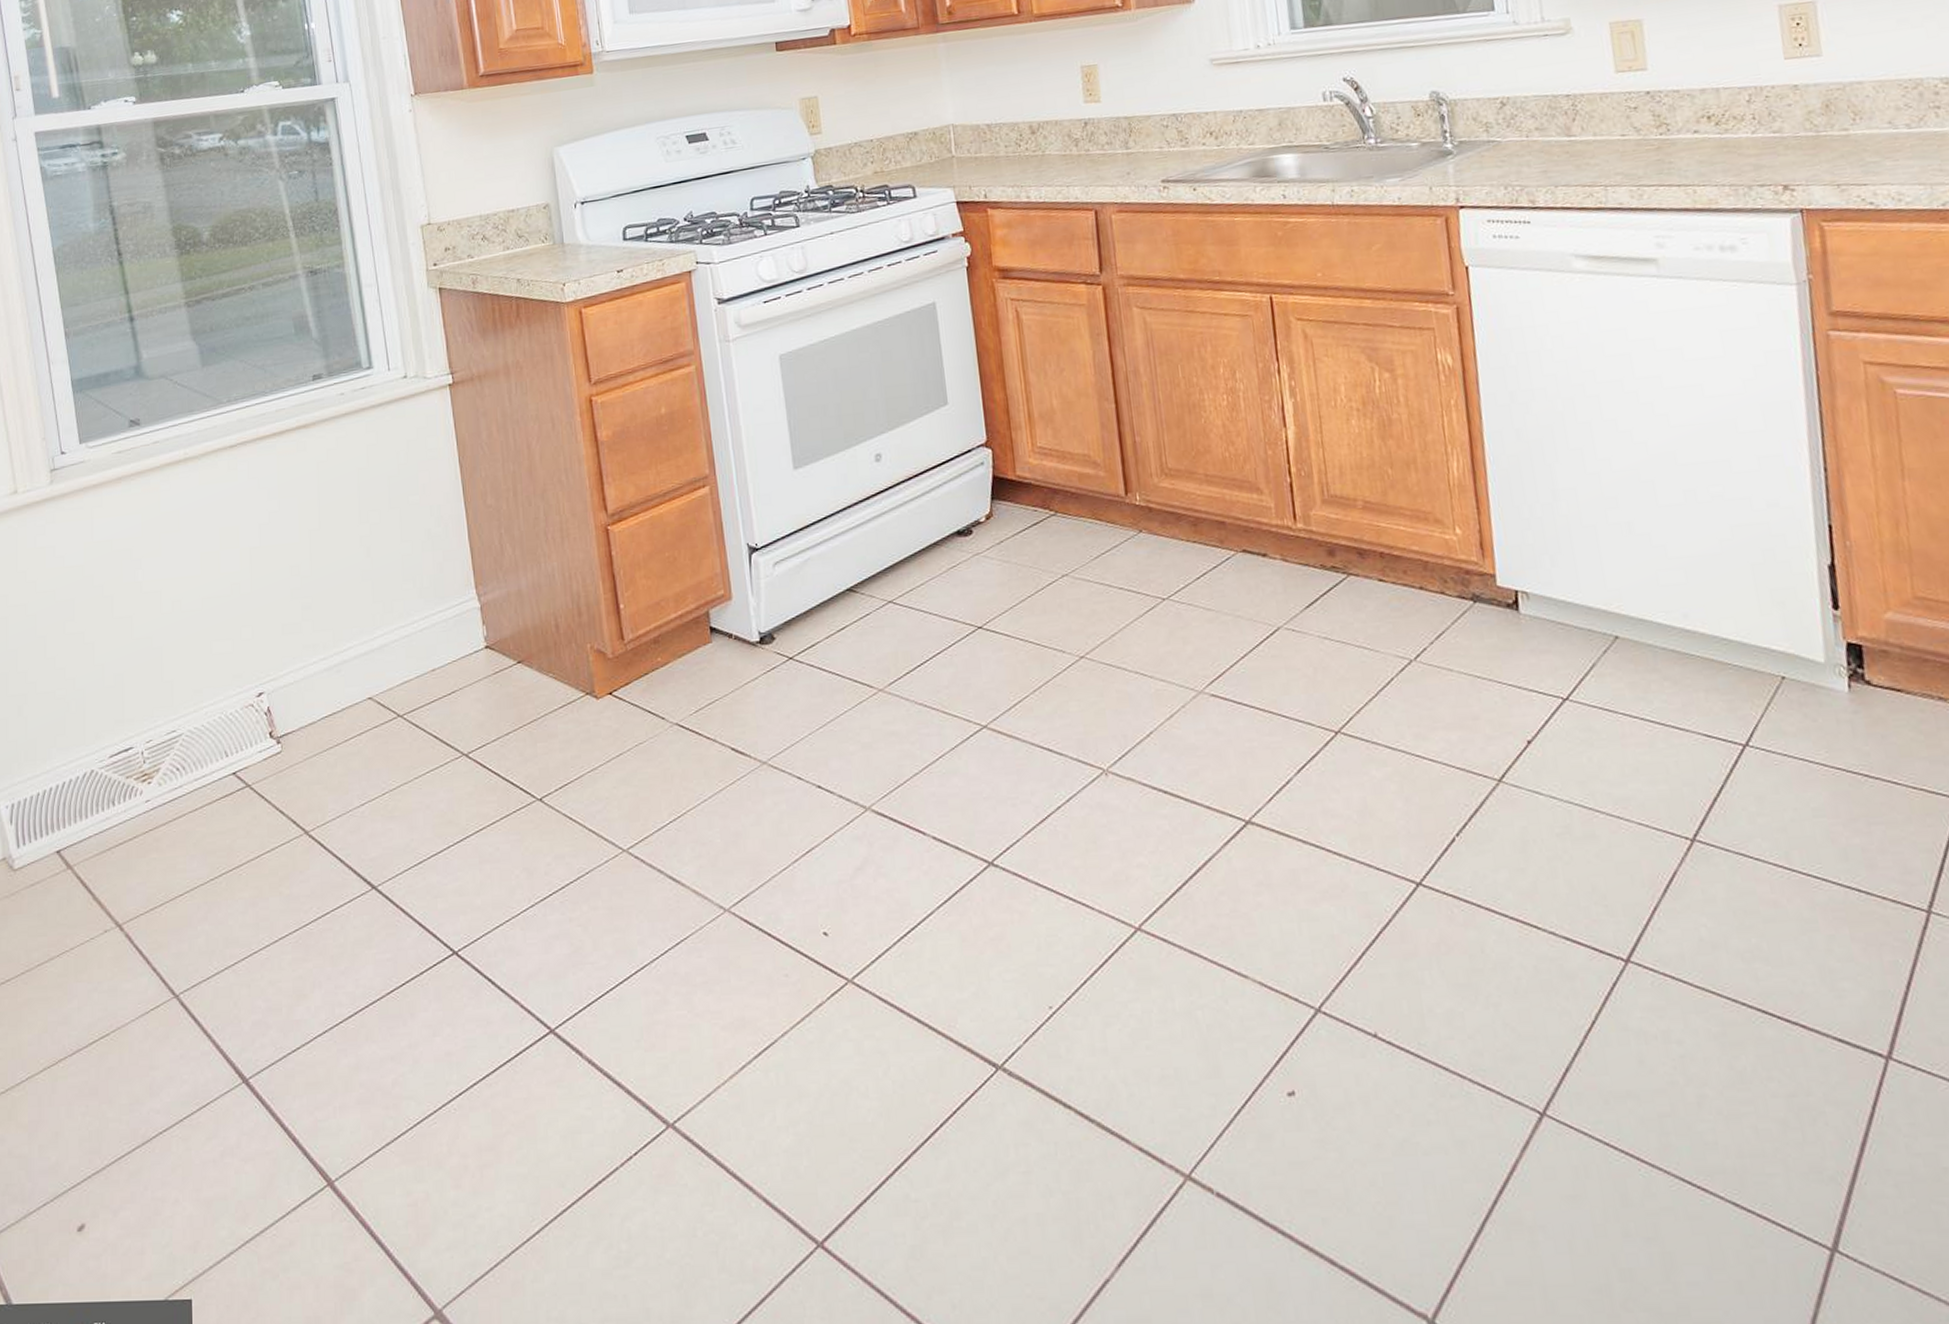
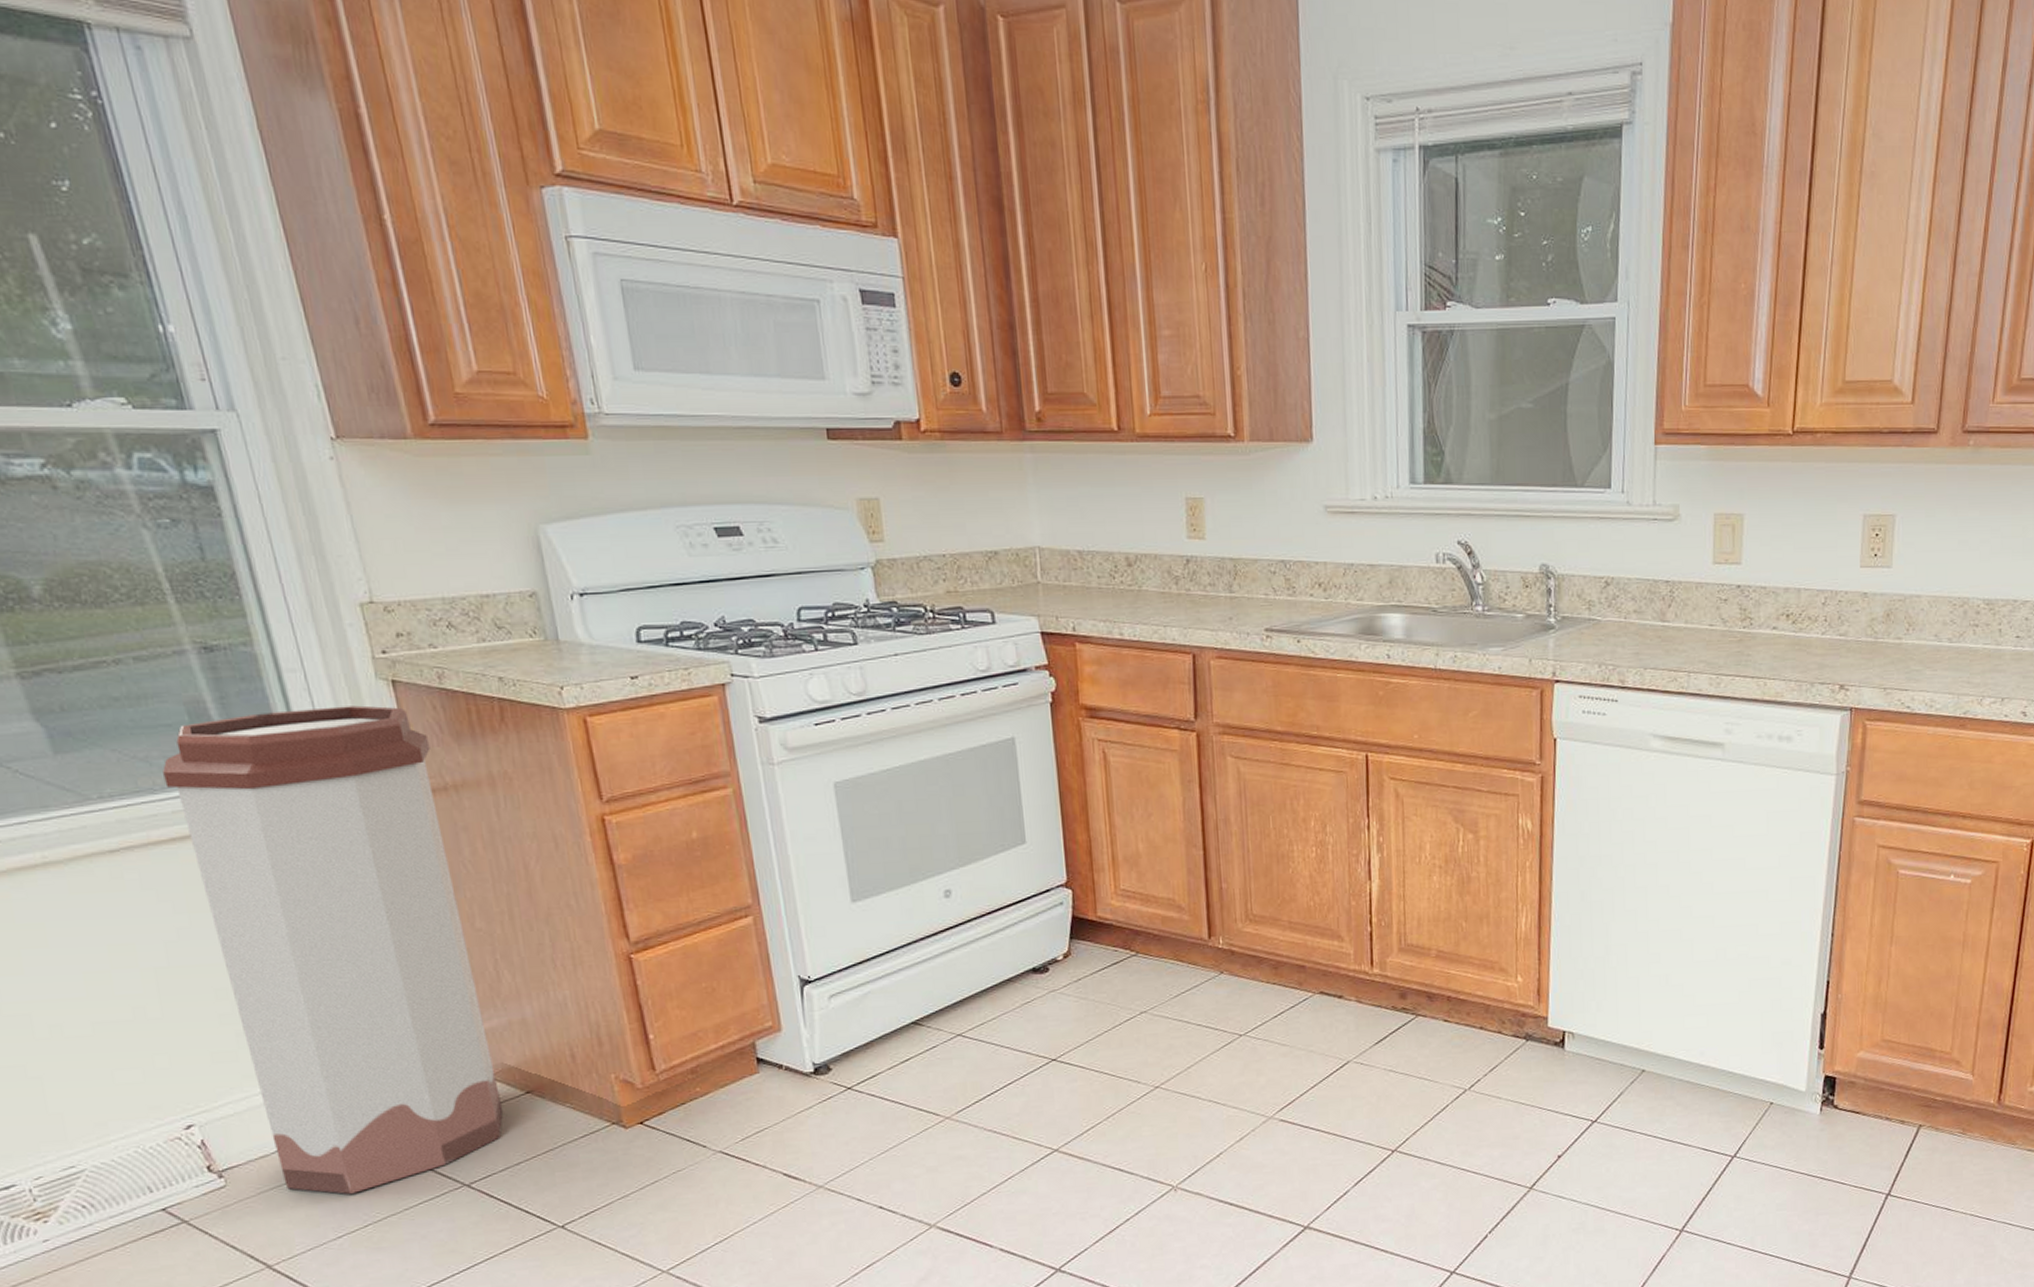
trash can: none [273,310,499,762] -> present [163,705,504,1194]

